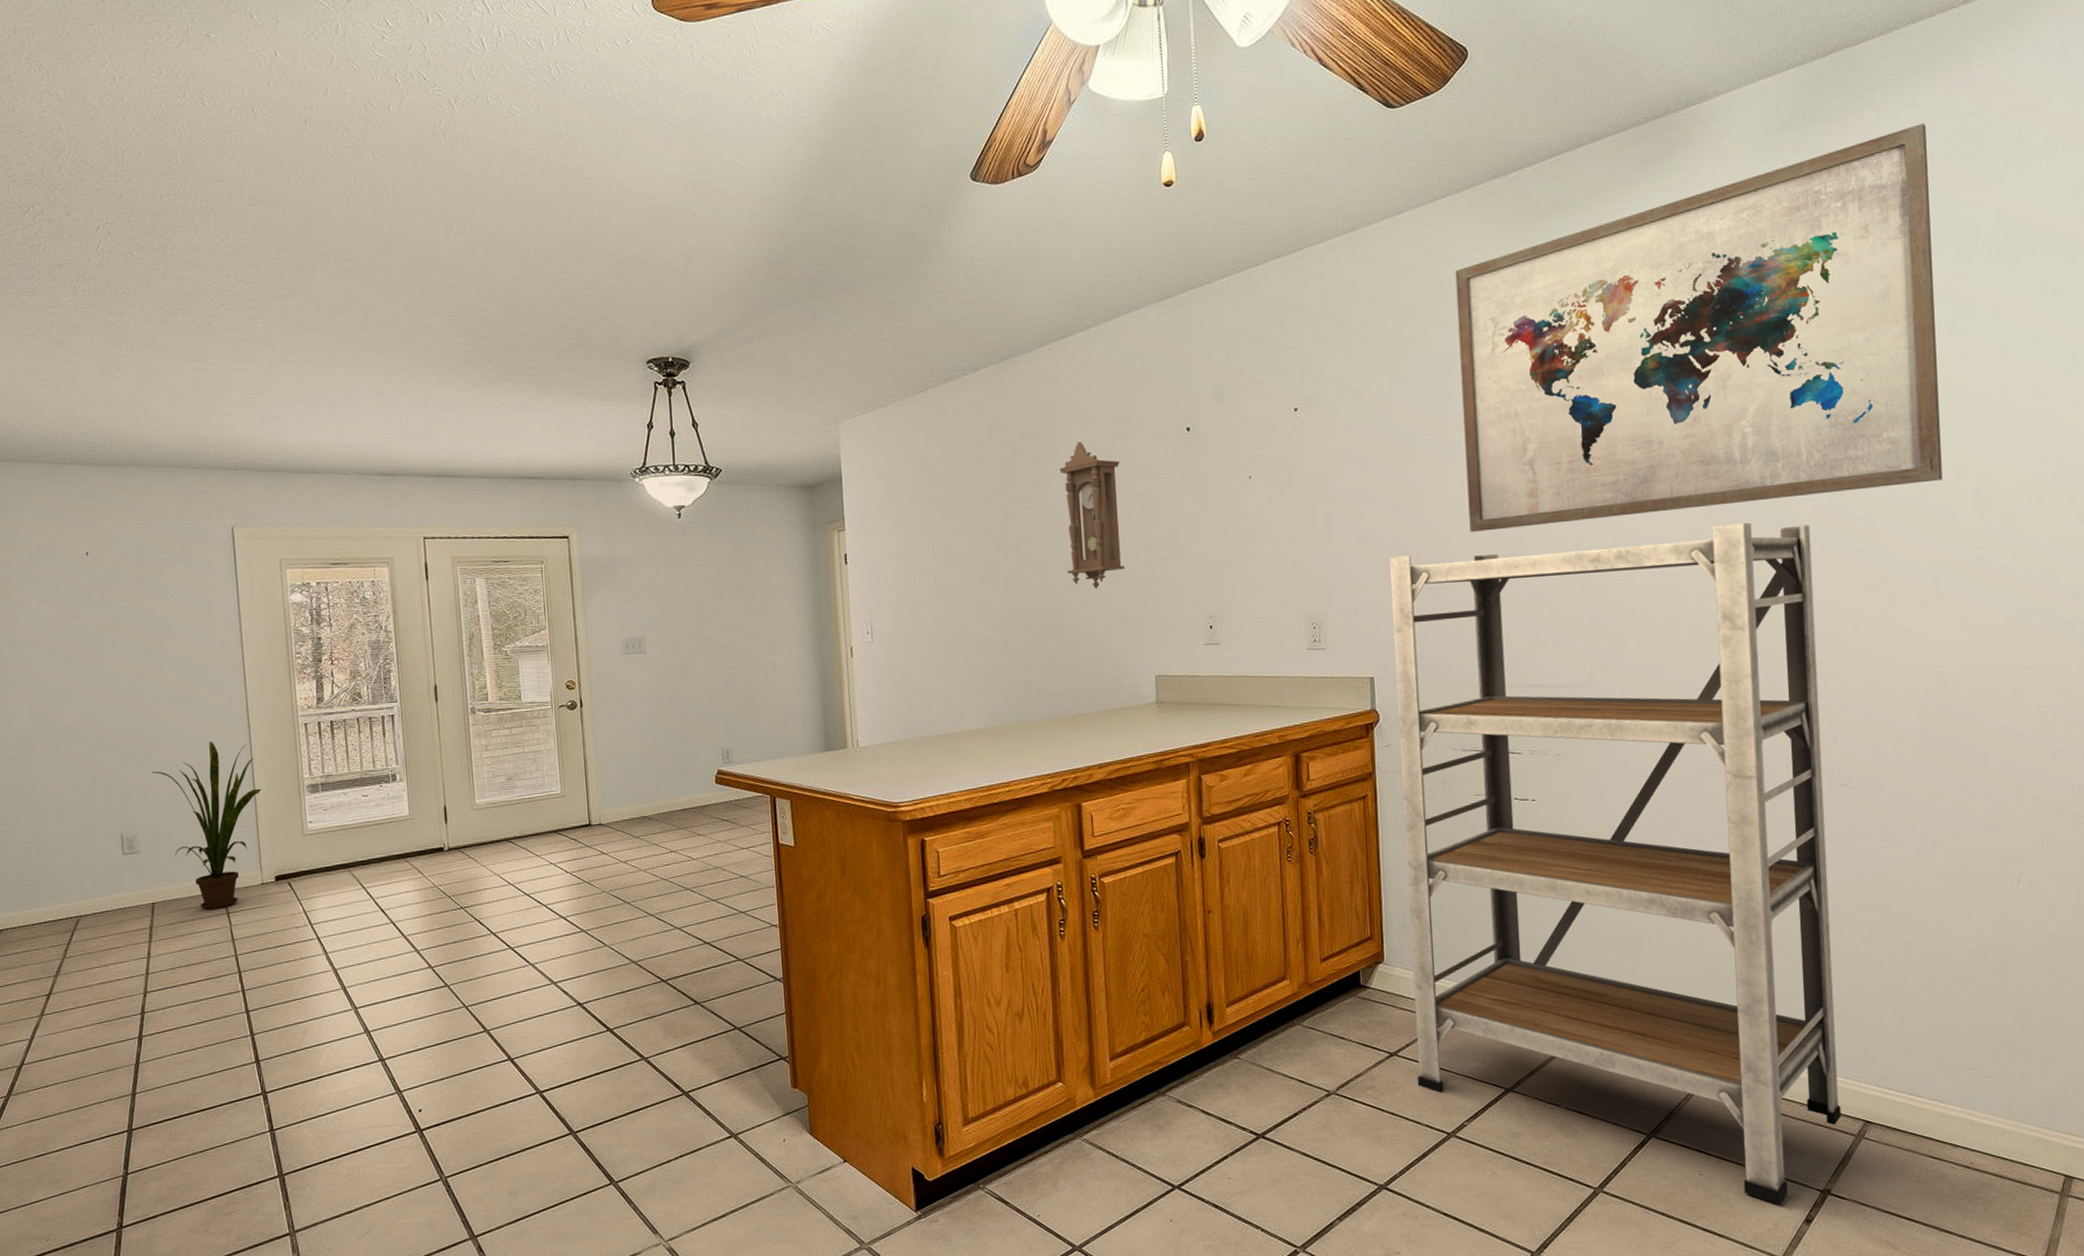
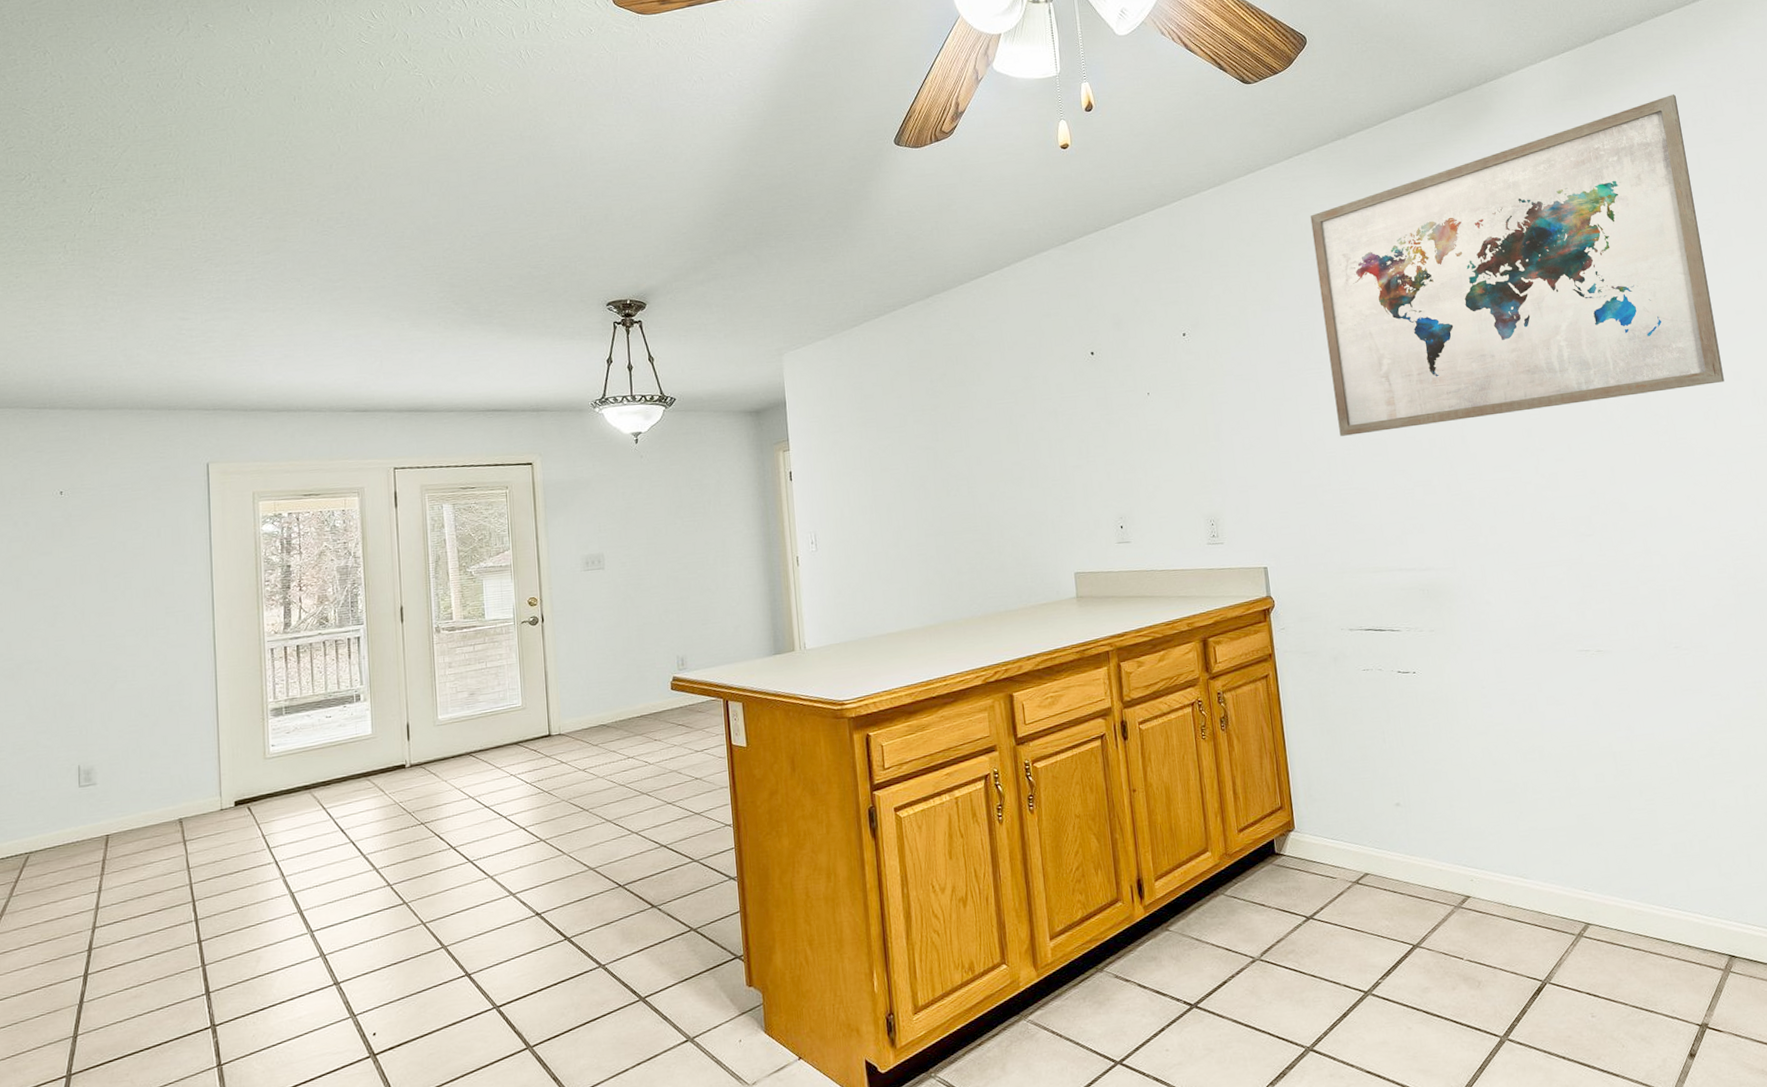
house plant: present [151,742,262,910] -> none [114,670,225,839]
pendulum clock: present [1059,441,1125,589] -> none [981,366,1043,496]
shelving unit: present [1390,522,1842,1204] -> none [1273,421,1709,1041]

